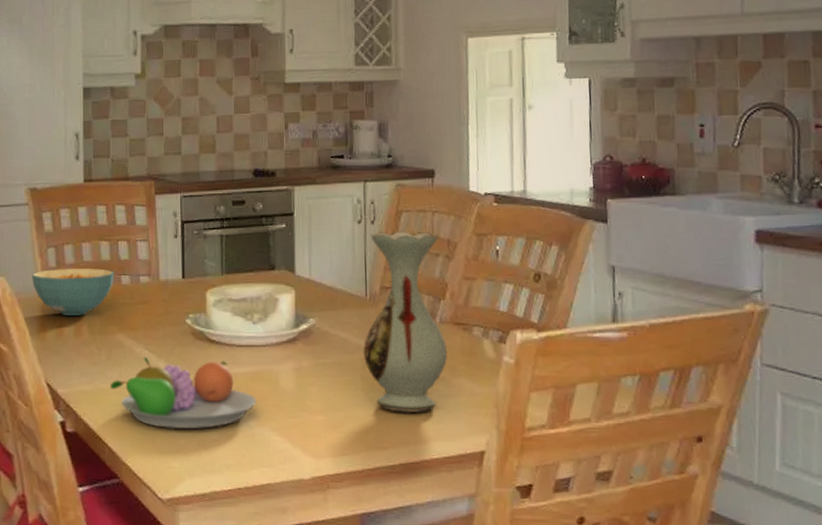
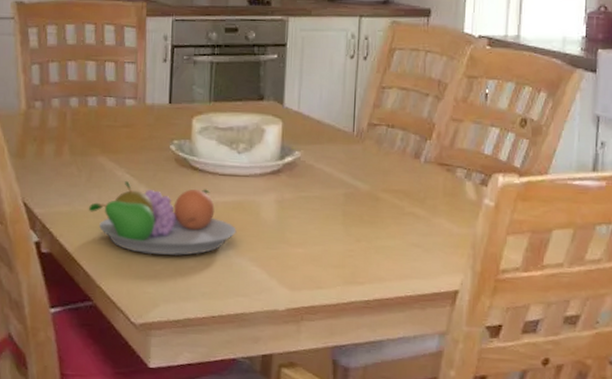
cereal bowl: present [31,269,114,315] -> none [13,86,100,135]
vase: present [364,231,447,413] -> none [347,68,429,250]

